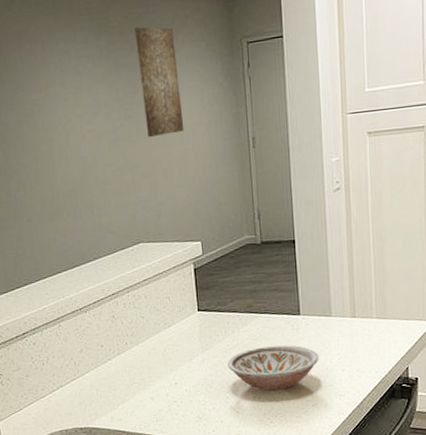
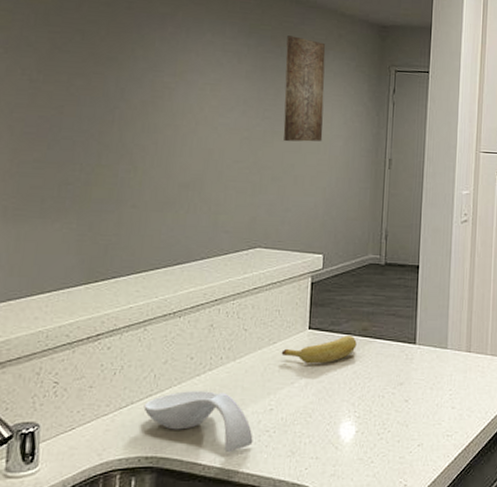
spoon rest: none [71,372,165,422] -> present [143,391,253,453]
banana: none [177,312,244,342] -> present [281,335,357,364]
bowl: present [227,345,320,391] -> none [333,374,431,425]

